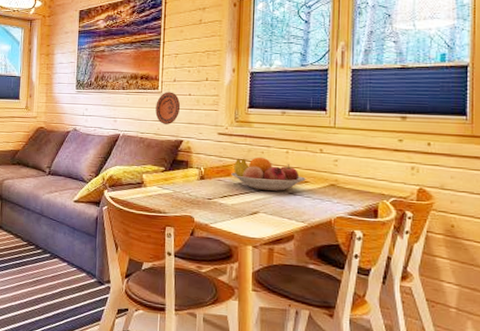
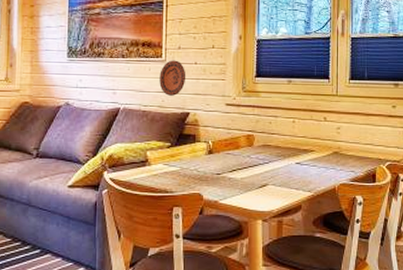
fruit bowl: present [231,157,306,191] -> none [240,128,312,161]

